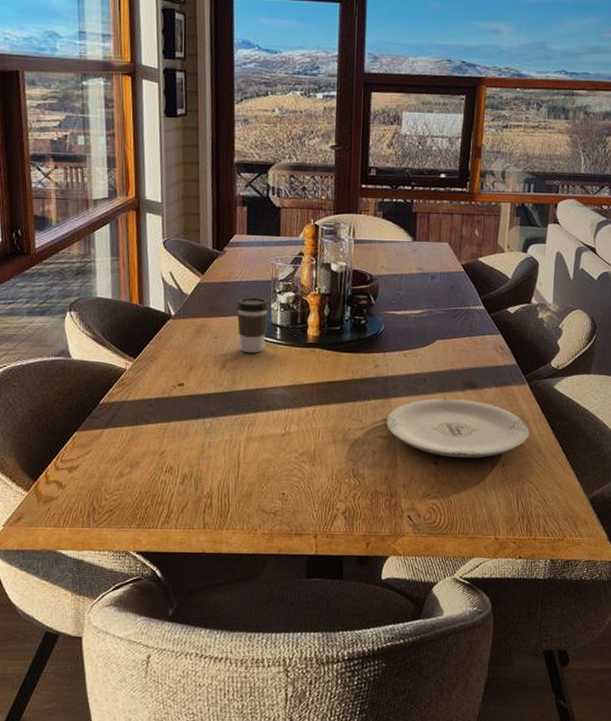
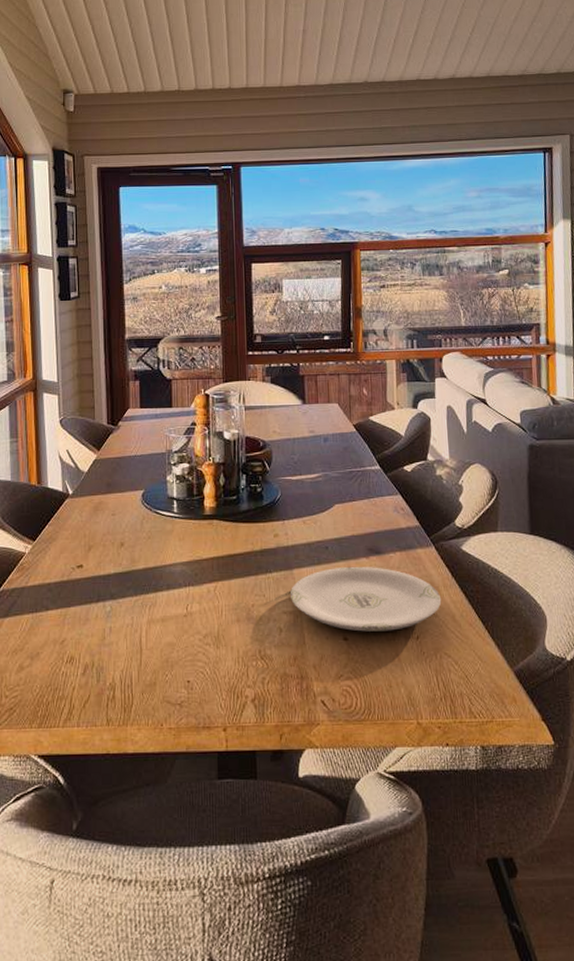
coffee cup: present [236,297,270,354] -> none [133,470,165,529]

